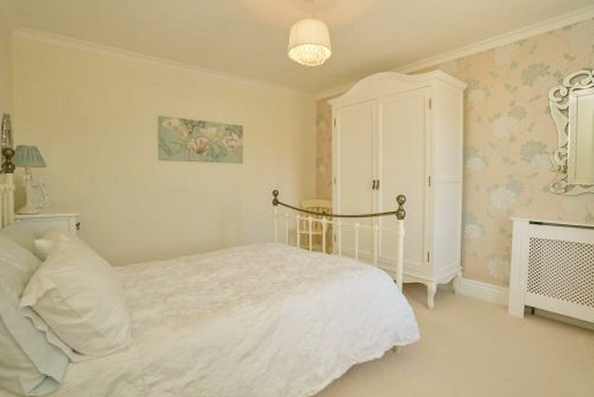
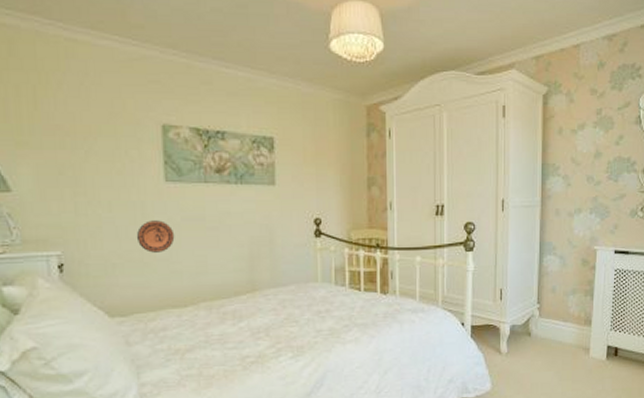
decorative plate: none [135,190,164,216] -> present [136,220,175,253]

